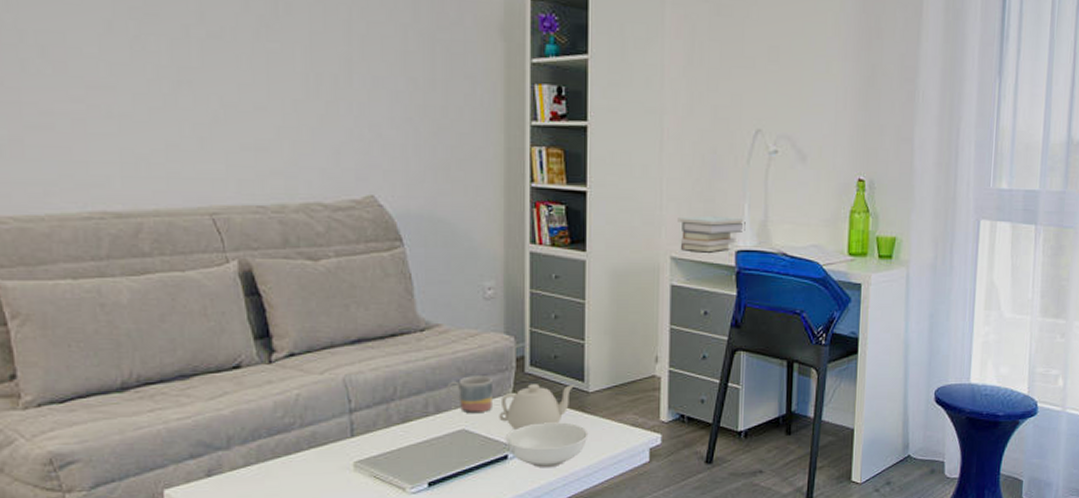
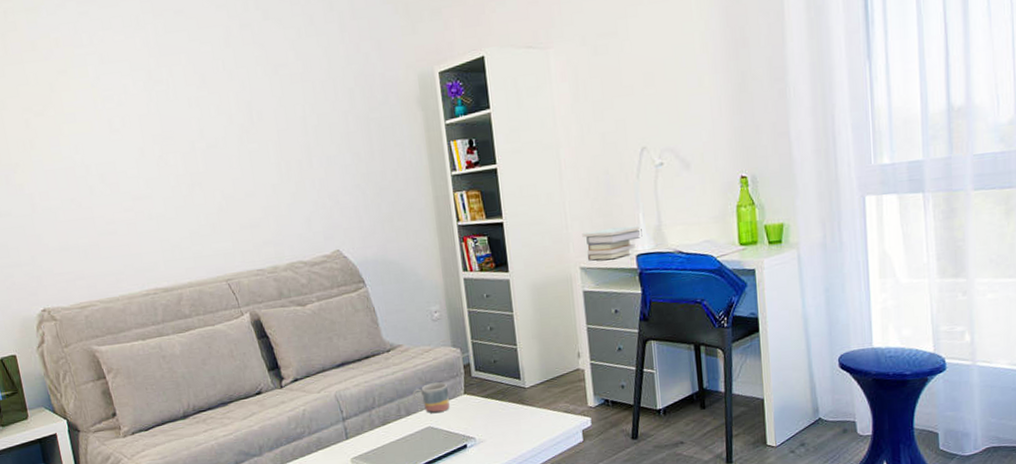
teapot: present [499,384,576,429] -> none [455,383,514,423]
bowl: present [505,422,589,468] -> none [463,414,530,453]

